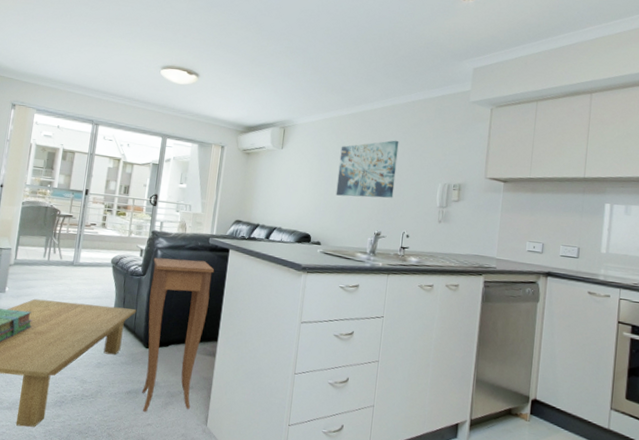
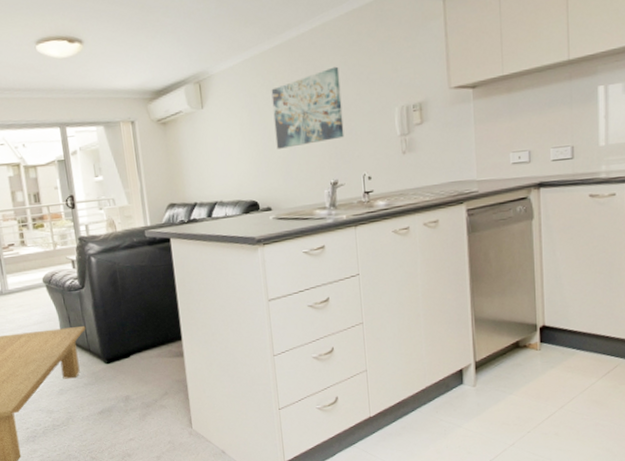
side table: present [142,257,215,412] -> none [88,257,170,428]

